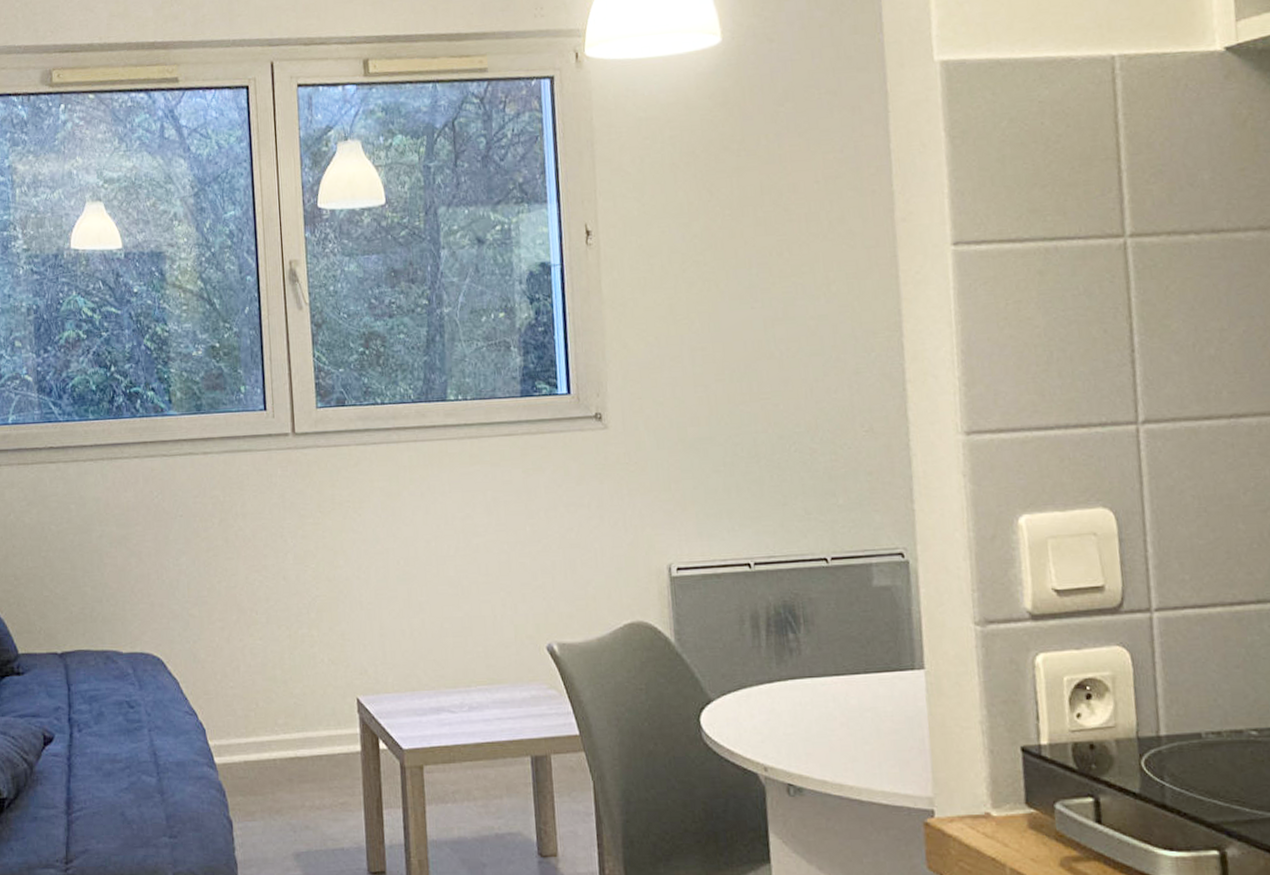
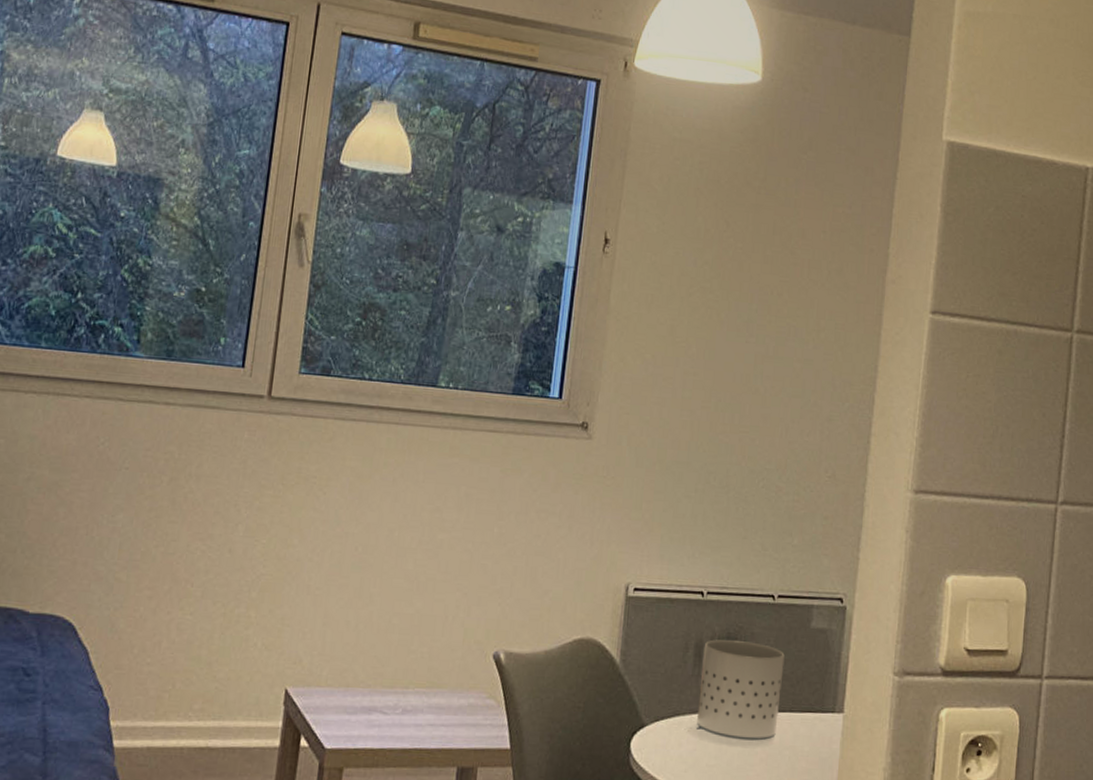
mug: none [760,607,853,706] -> present [697,639,785,741]

